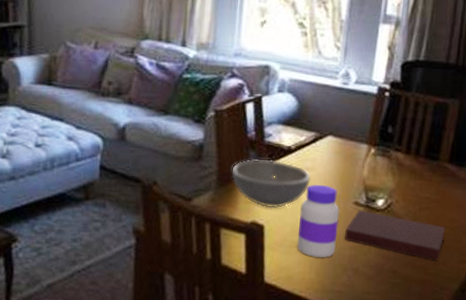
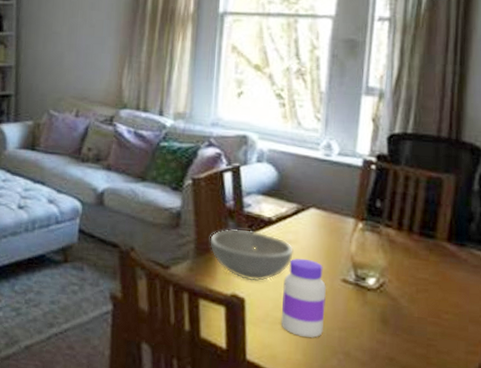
notebook: present [344,210,446,261] -> none [332,288,448,350]

